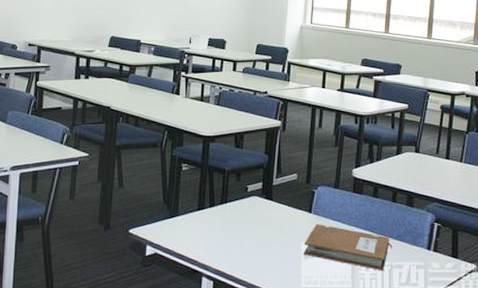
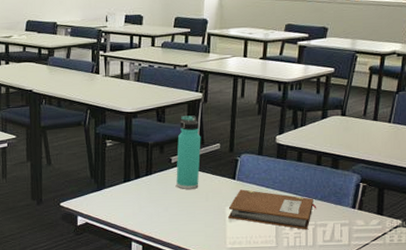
thermos bottle: none [252,143,279,221] -> present [176,115,201,189]

